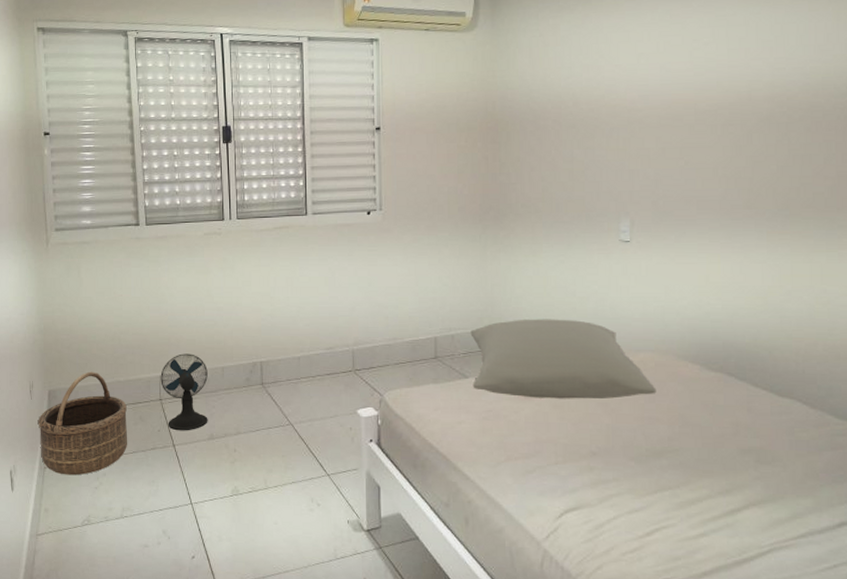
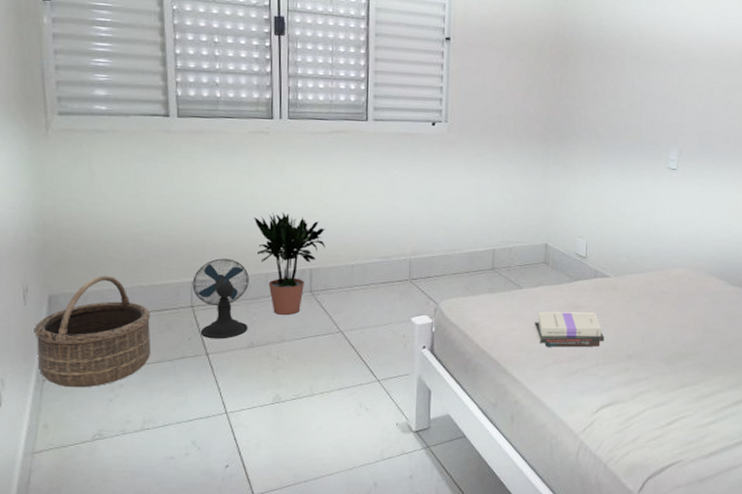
potted plant: none [211,308,273,407] -> present [254,212,326,315]
pillow: present [470,319,657,399] -> none [526,235,687,309]
books: none [482,403,562,443] -> present [533,312,604,347]

